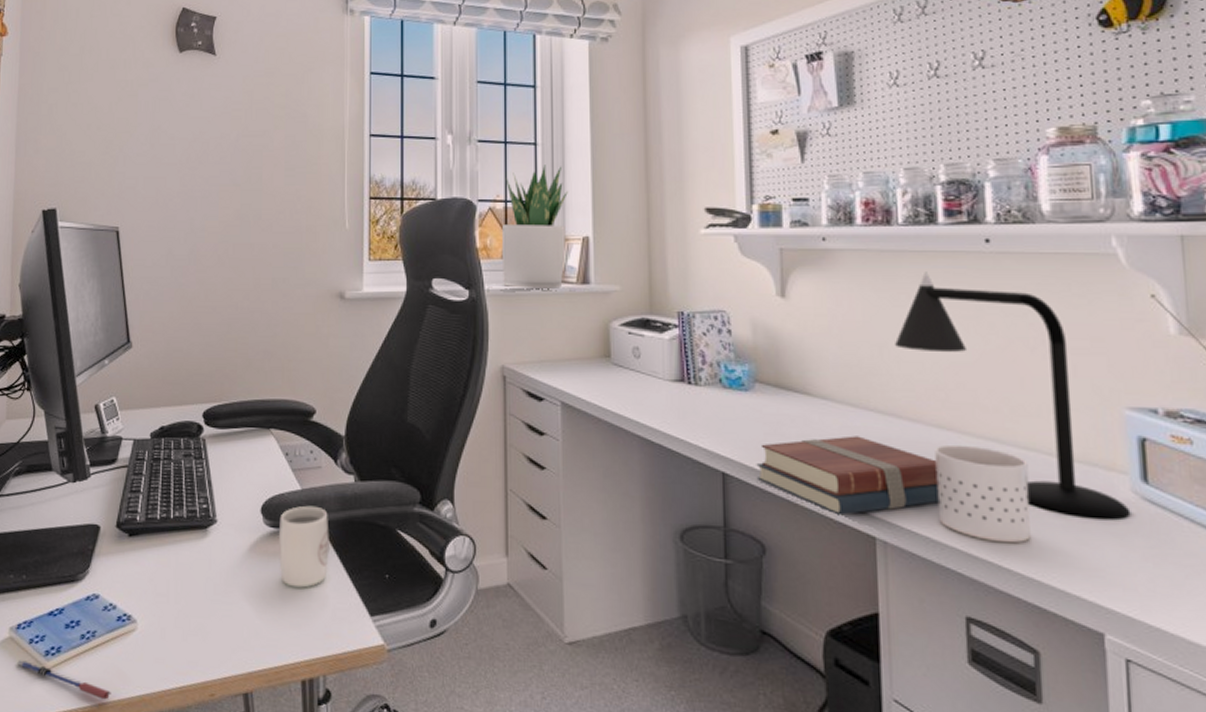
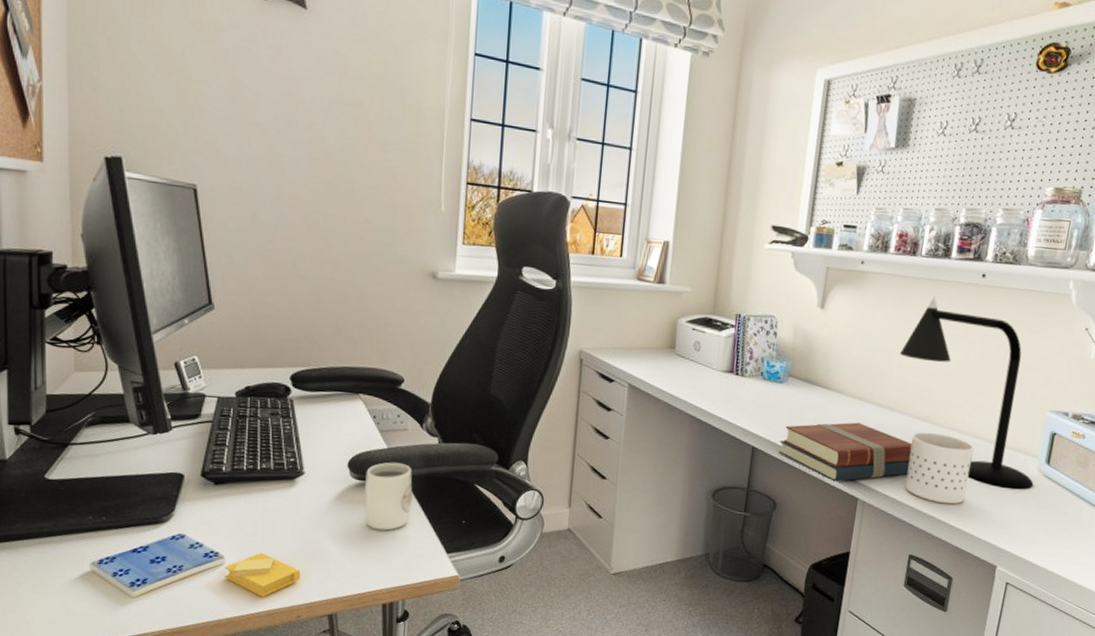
pen: present [16,660,111,700] -> none [100,590,200,622]
sticky notes: none [137,615,214,670] -> present [225,552,301,597]
planter: present [501,165,568,290] -> none [588,170,655,286]

